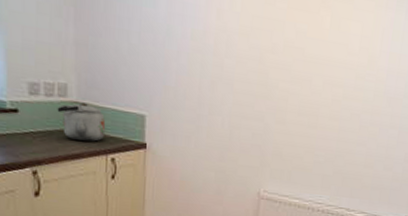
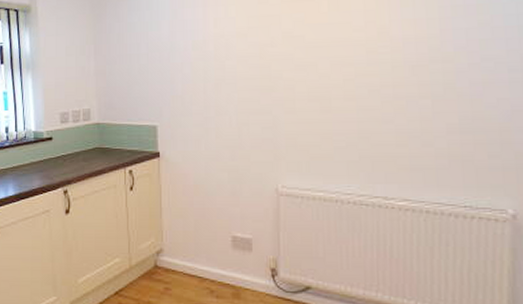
kettle: present [57,102,106,142] -> none [82,123,123,157]

